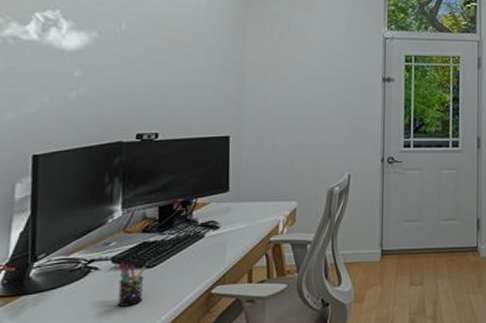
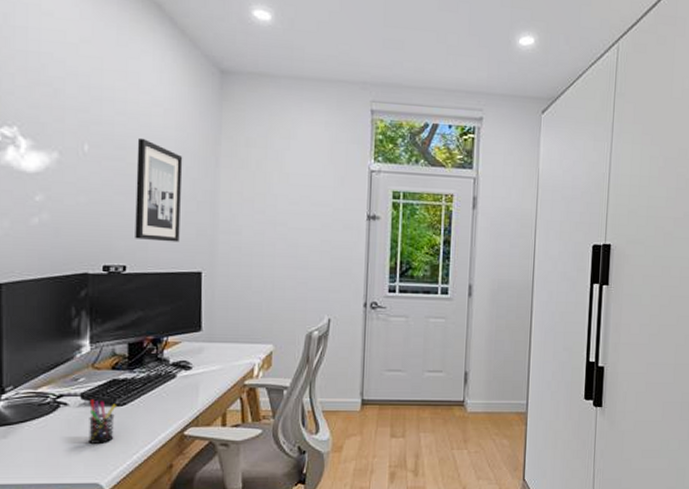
wall art: none [167,16,213,109] -> present [135,137,183,242]

